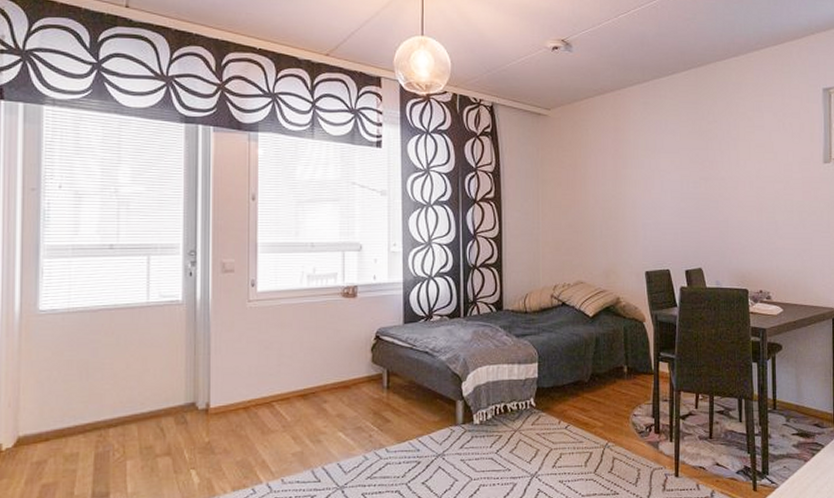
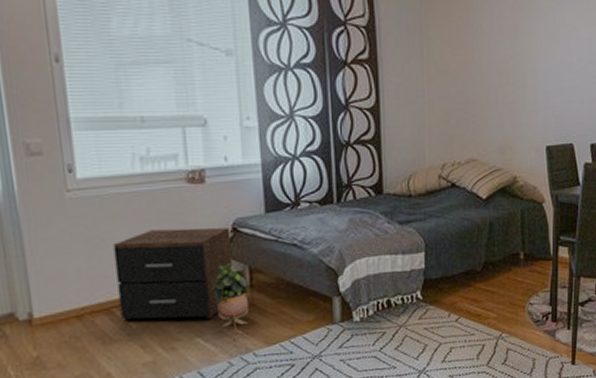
nightstand: none [279,335,374,416] -> present [113,228,233,322]
potted plant: none [354,367,385,426] -> present [211,264,250,329]

